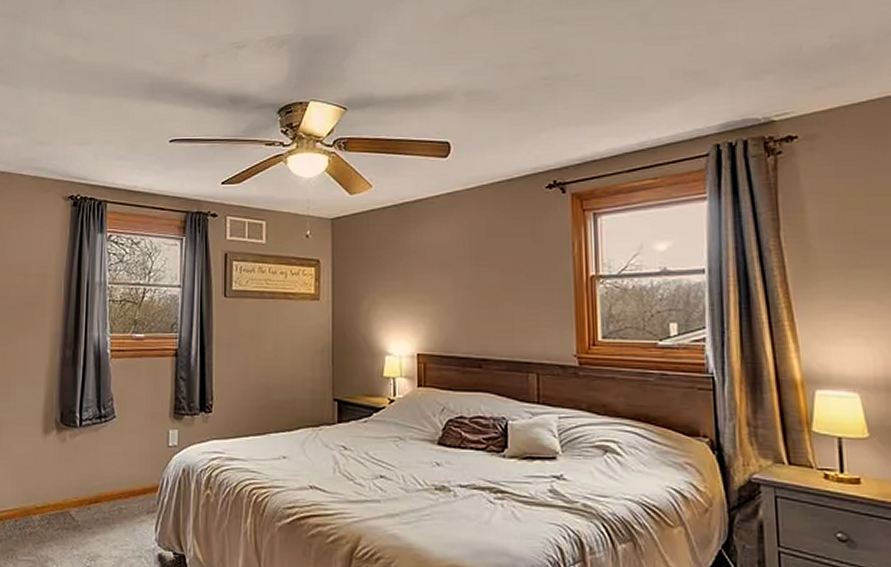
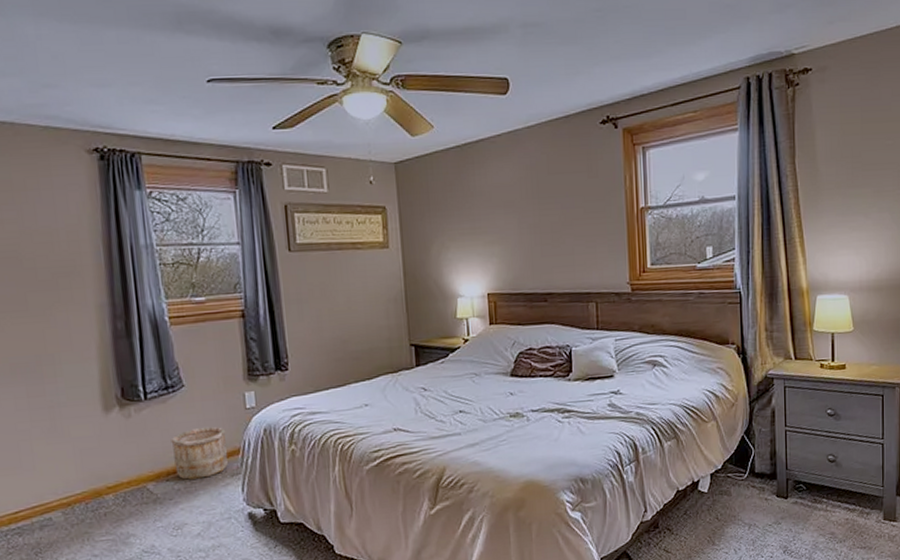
wooden bucket: none [97,459,147,511] -> present [170,426,228,480]

